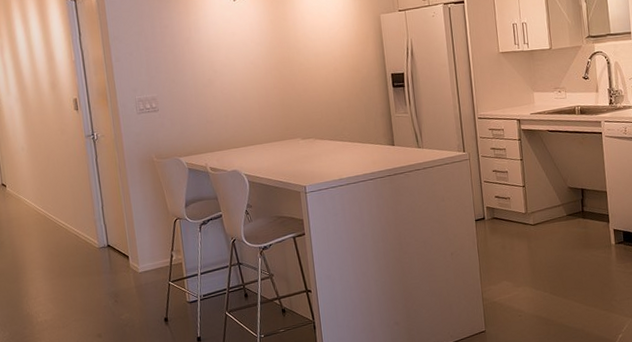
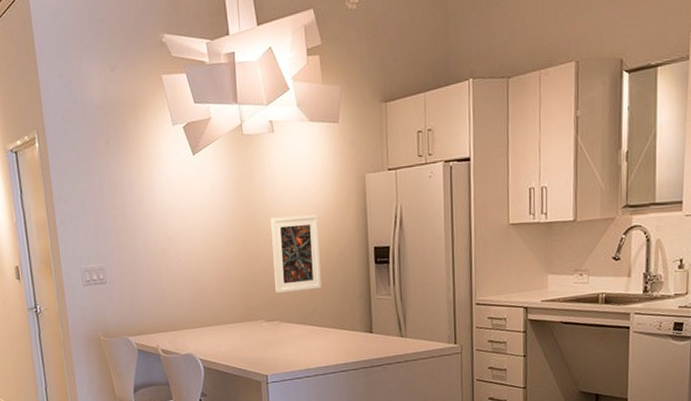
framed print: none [303,48,349,115] -> present [271,215,322,294]

